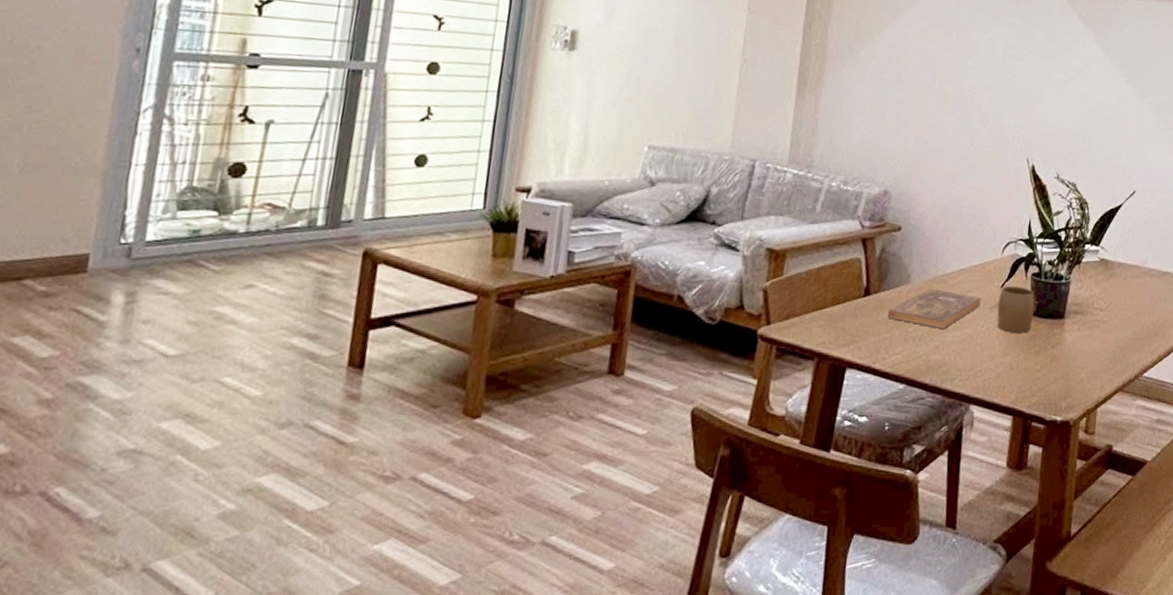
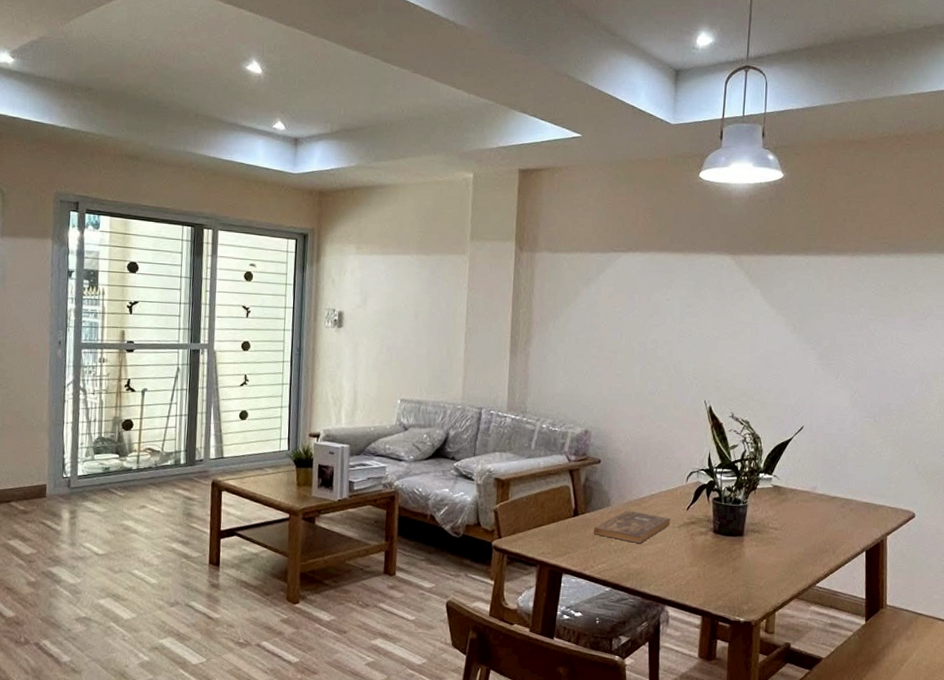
mug: present [997,285,1035,333] -> none [684,508,717,548]

